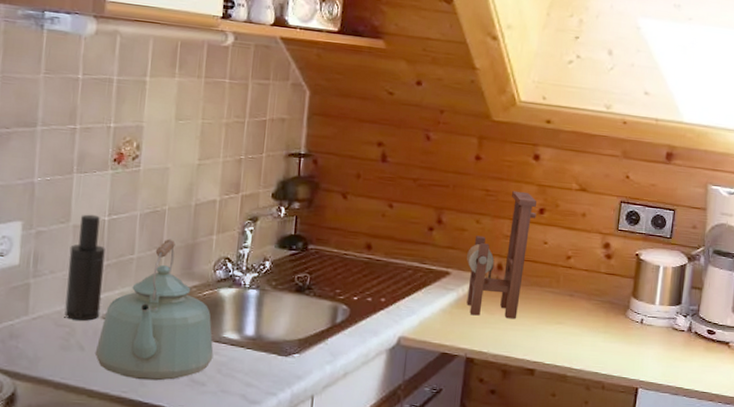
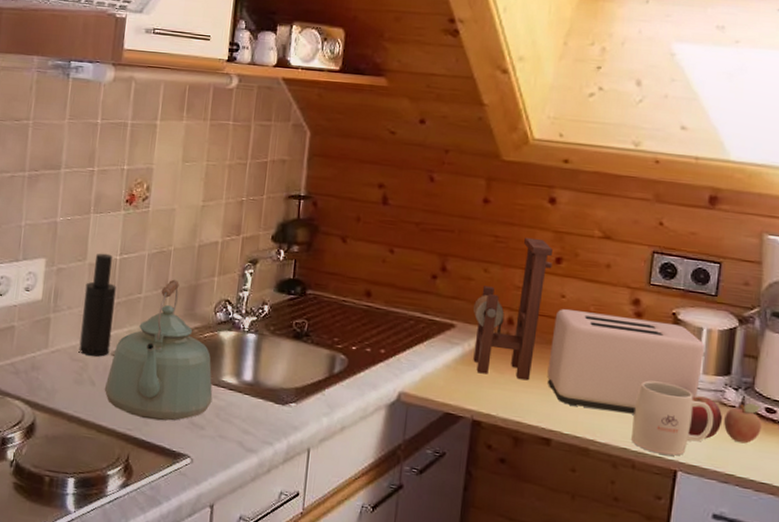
toaster: none [531,254,662,343] -> present [547,309,705,415]
mug: none [602,313,668,376] -> present [631,380,714,456]
fruit: none [647,324,675,359] -> present [688,395,723,439]
fruit: none [675,326,704,361] -> present [724,402,762,444]

